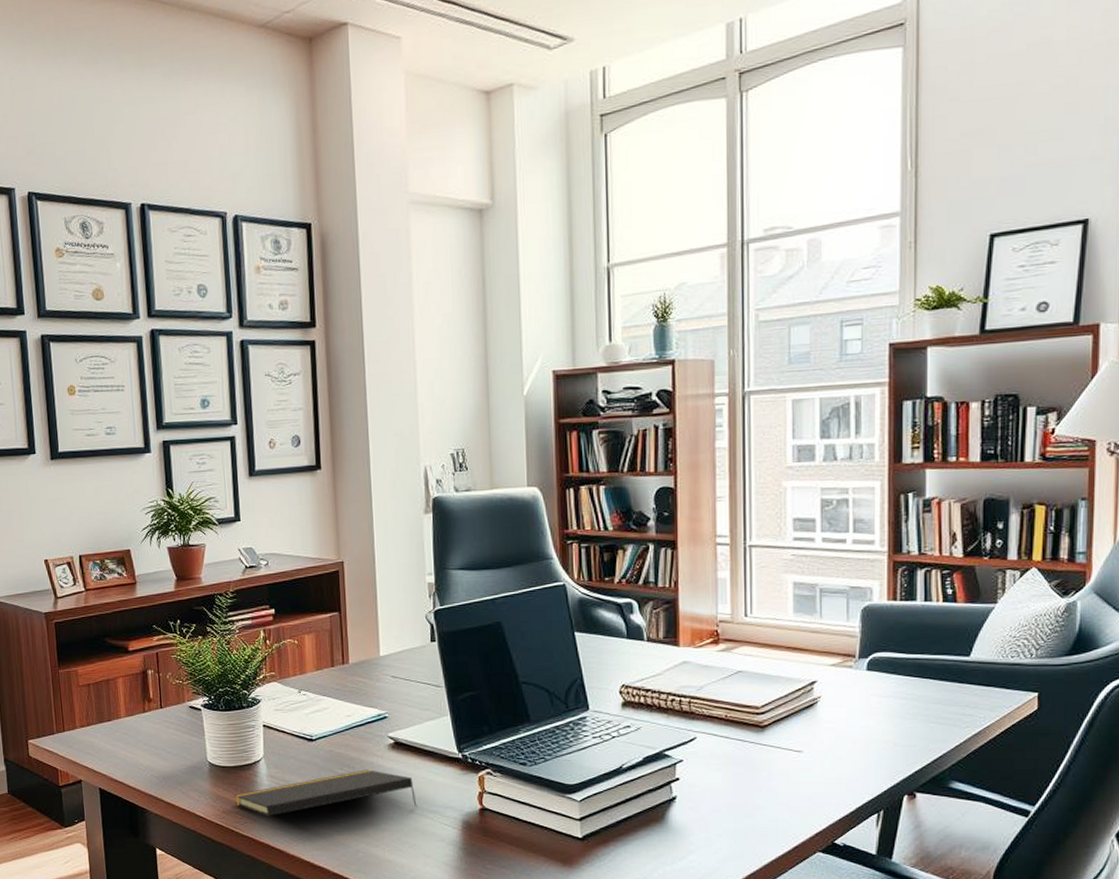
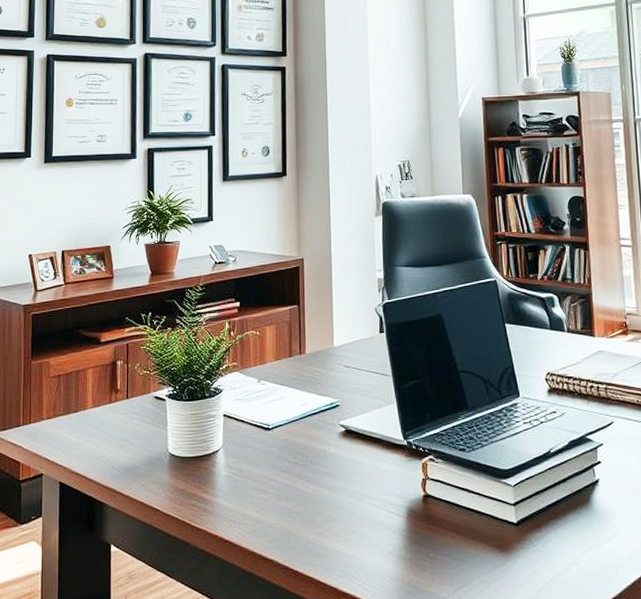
notepad: present [233,769,417,816] -> none [191,458,365,508]

